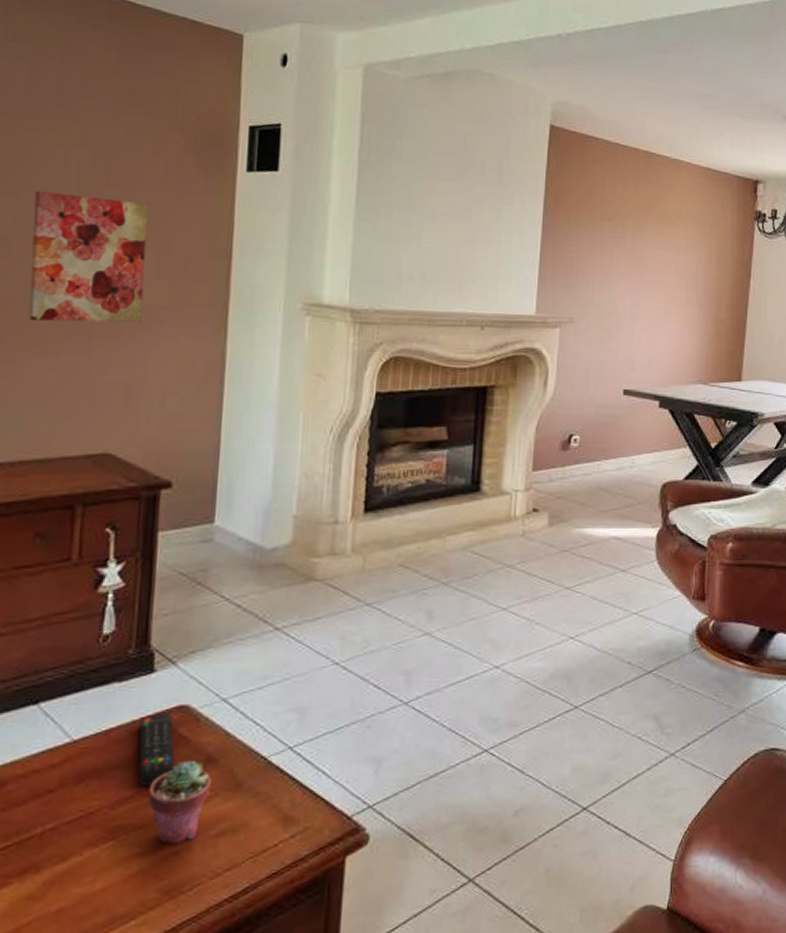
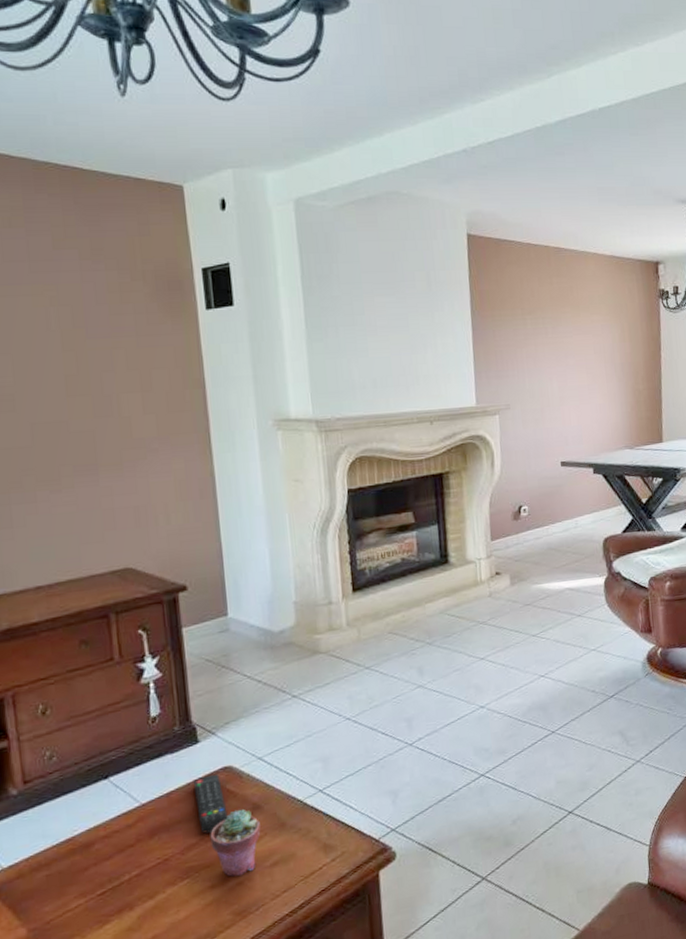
wall art: present [28,191,149,323] -> none [26,348,137,462]

